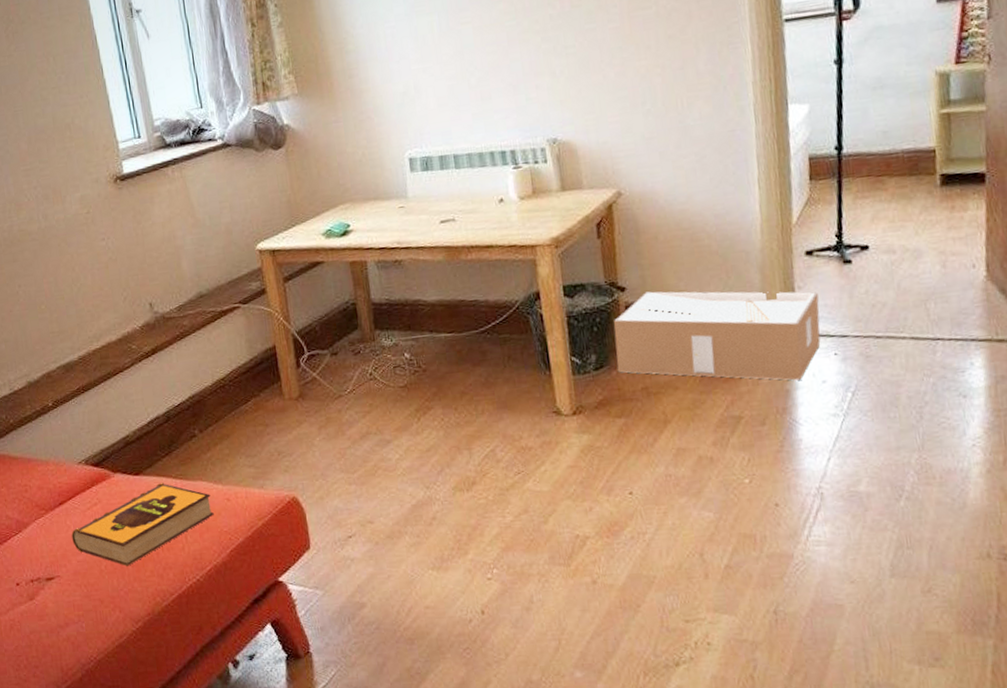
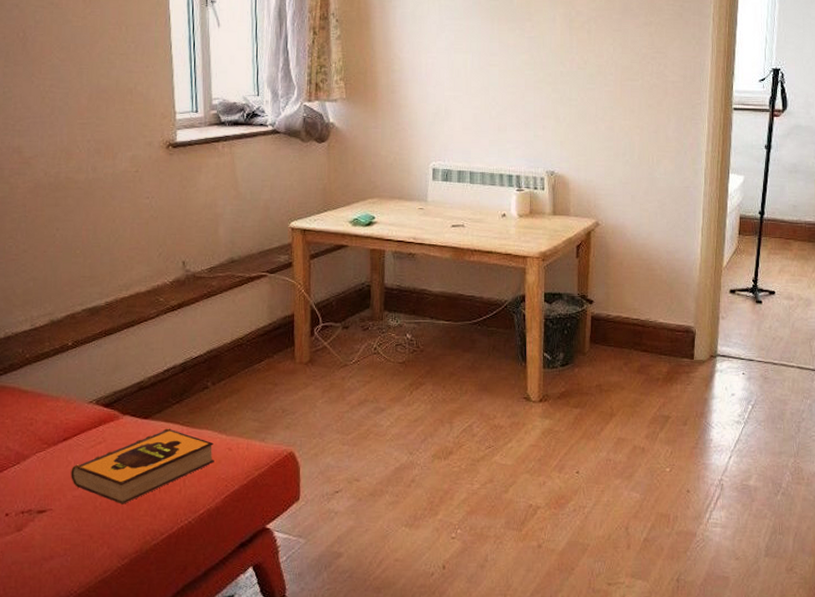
cardboard box: present [613,291,821,381] -> none [579,306,736,391]

